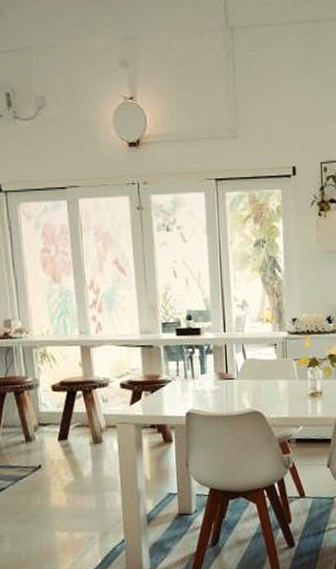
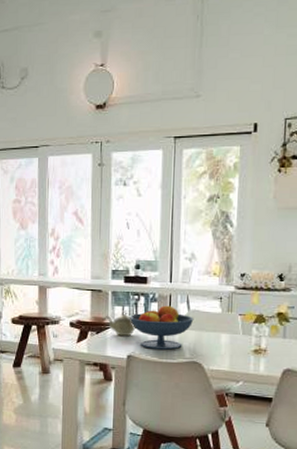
teapot: none [158,365,195,394] -> present [105,310,139,337]
fruit bowl: none [186,356,251,404] -> present [130,305,194,350]

